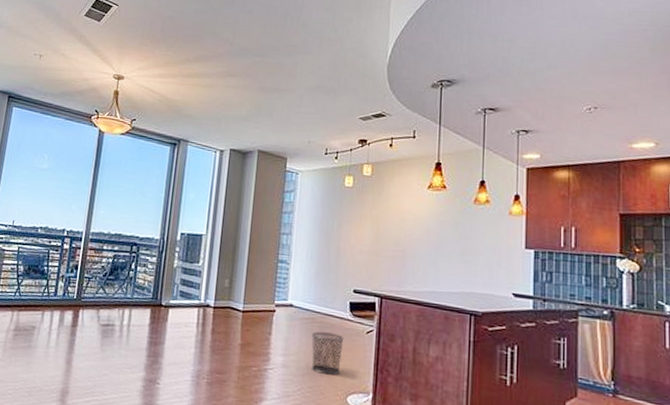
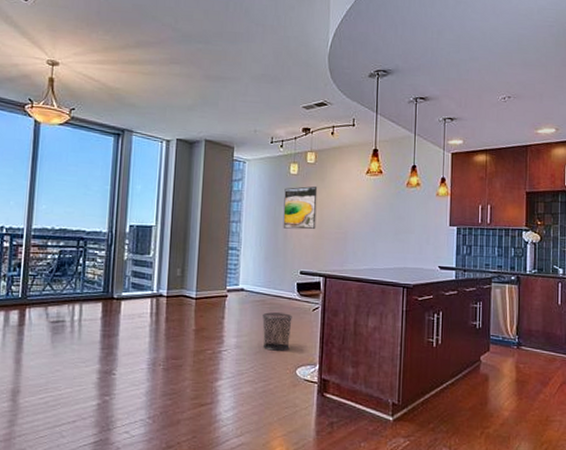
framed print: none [335,200,374,245] -> present [283,186,318,230]

